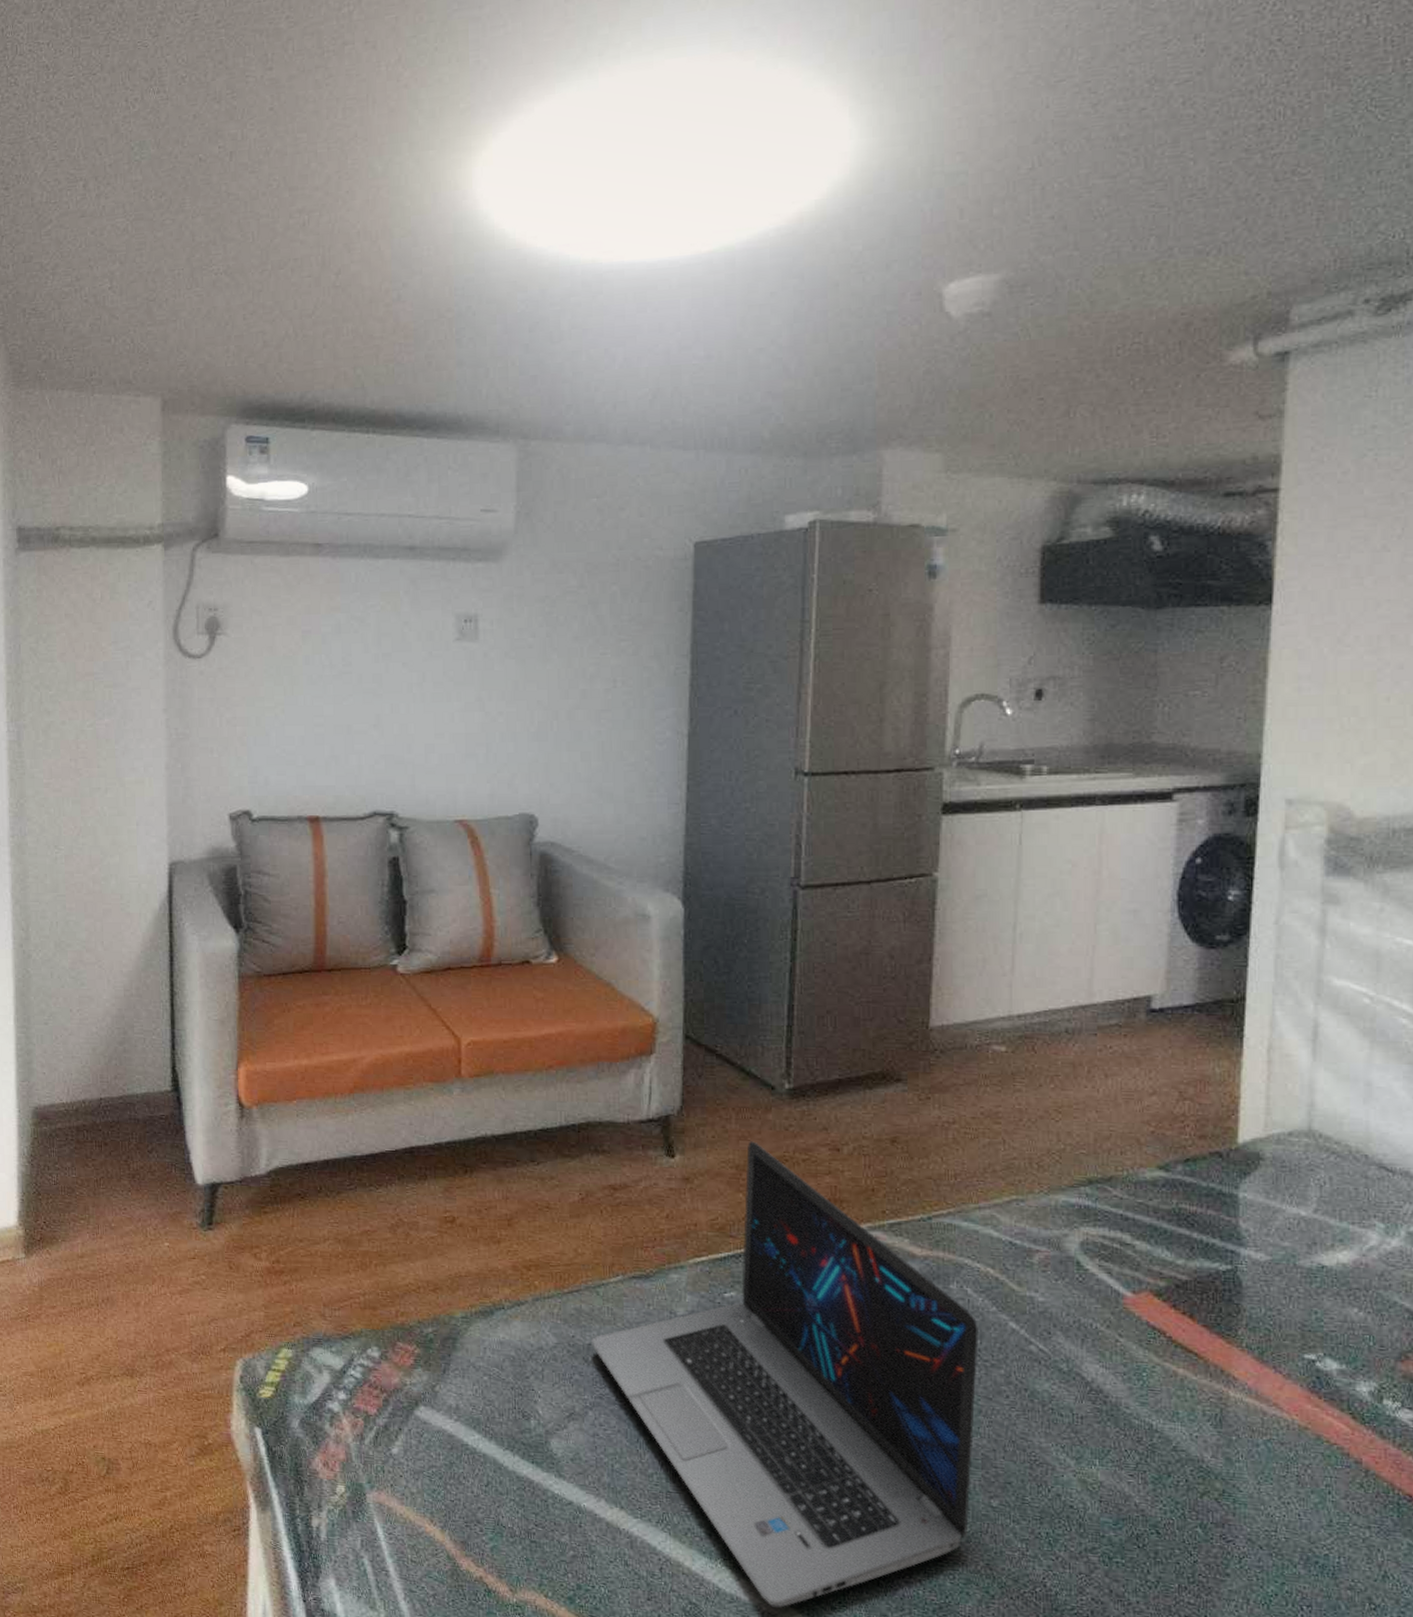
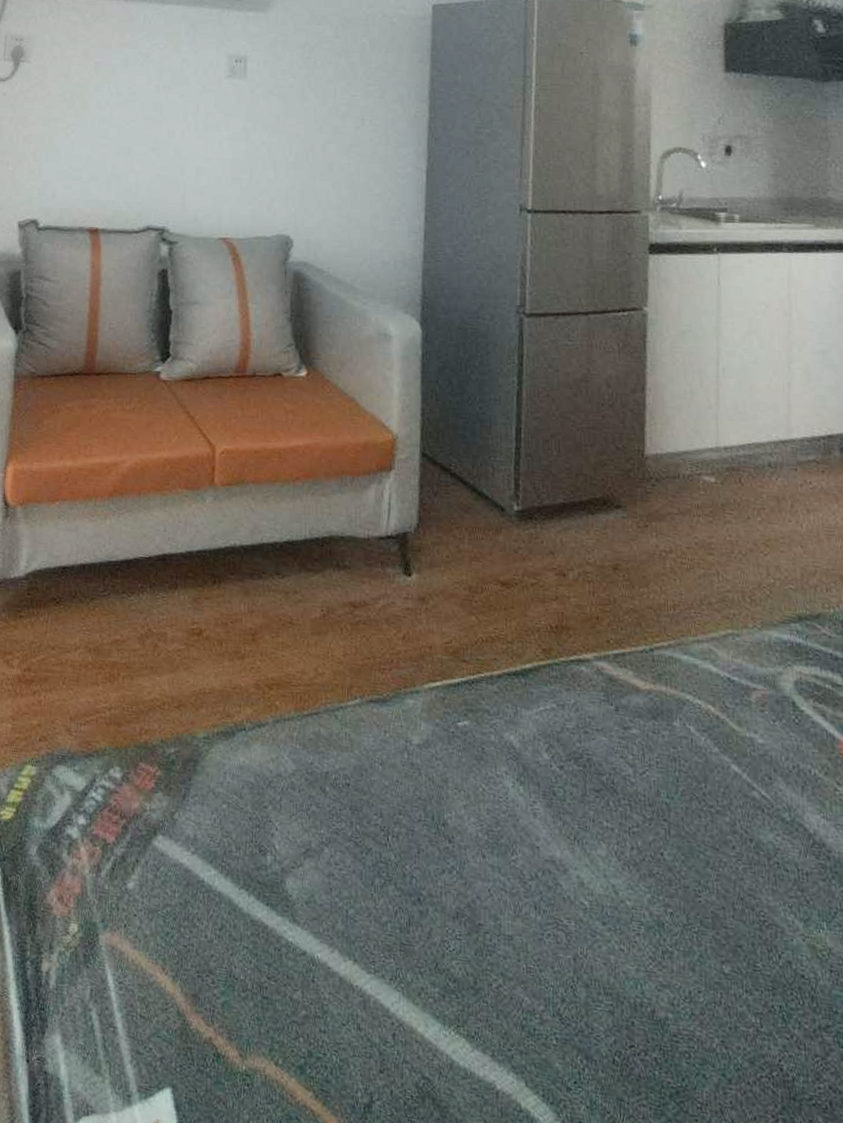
laptop: present [592,1141,979,1608] -> none [329,562,703,1087]

